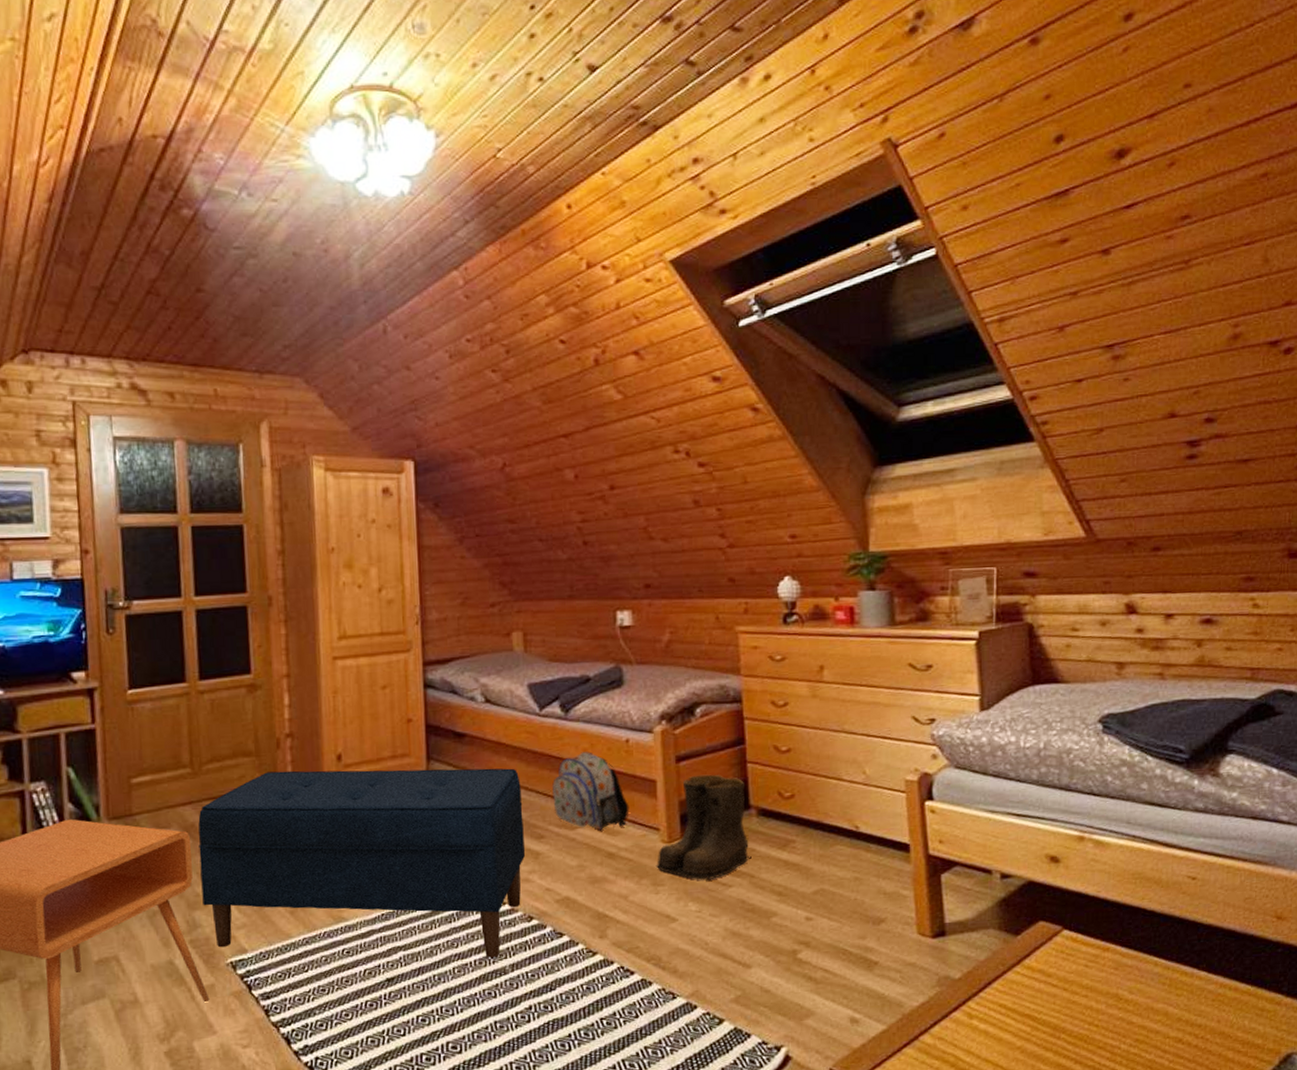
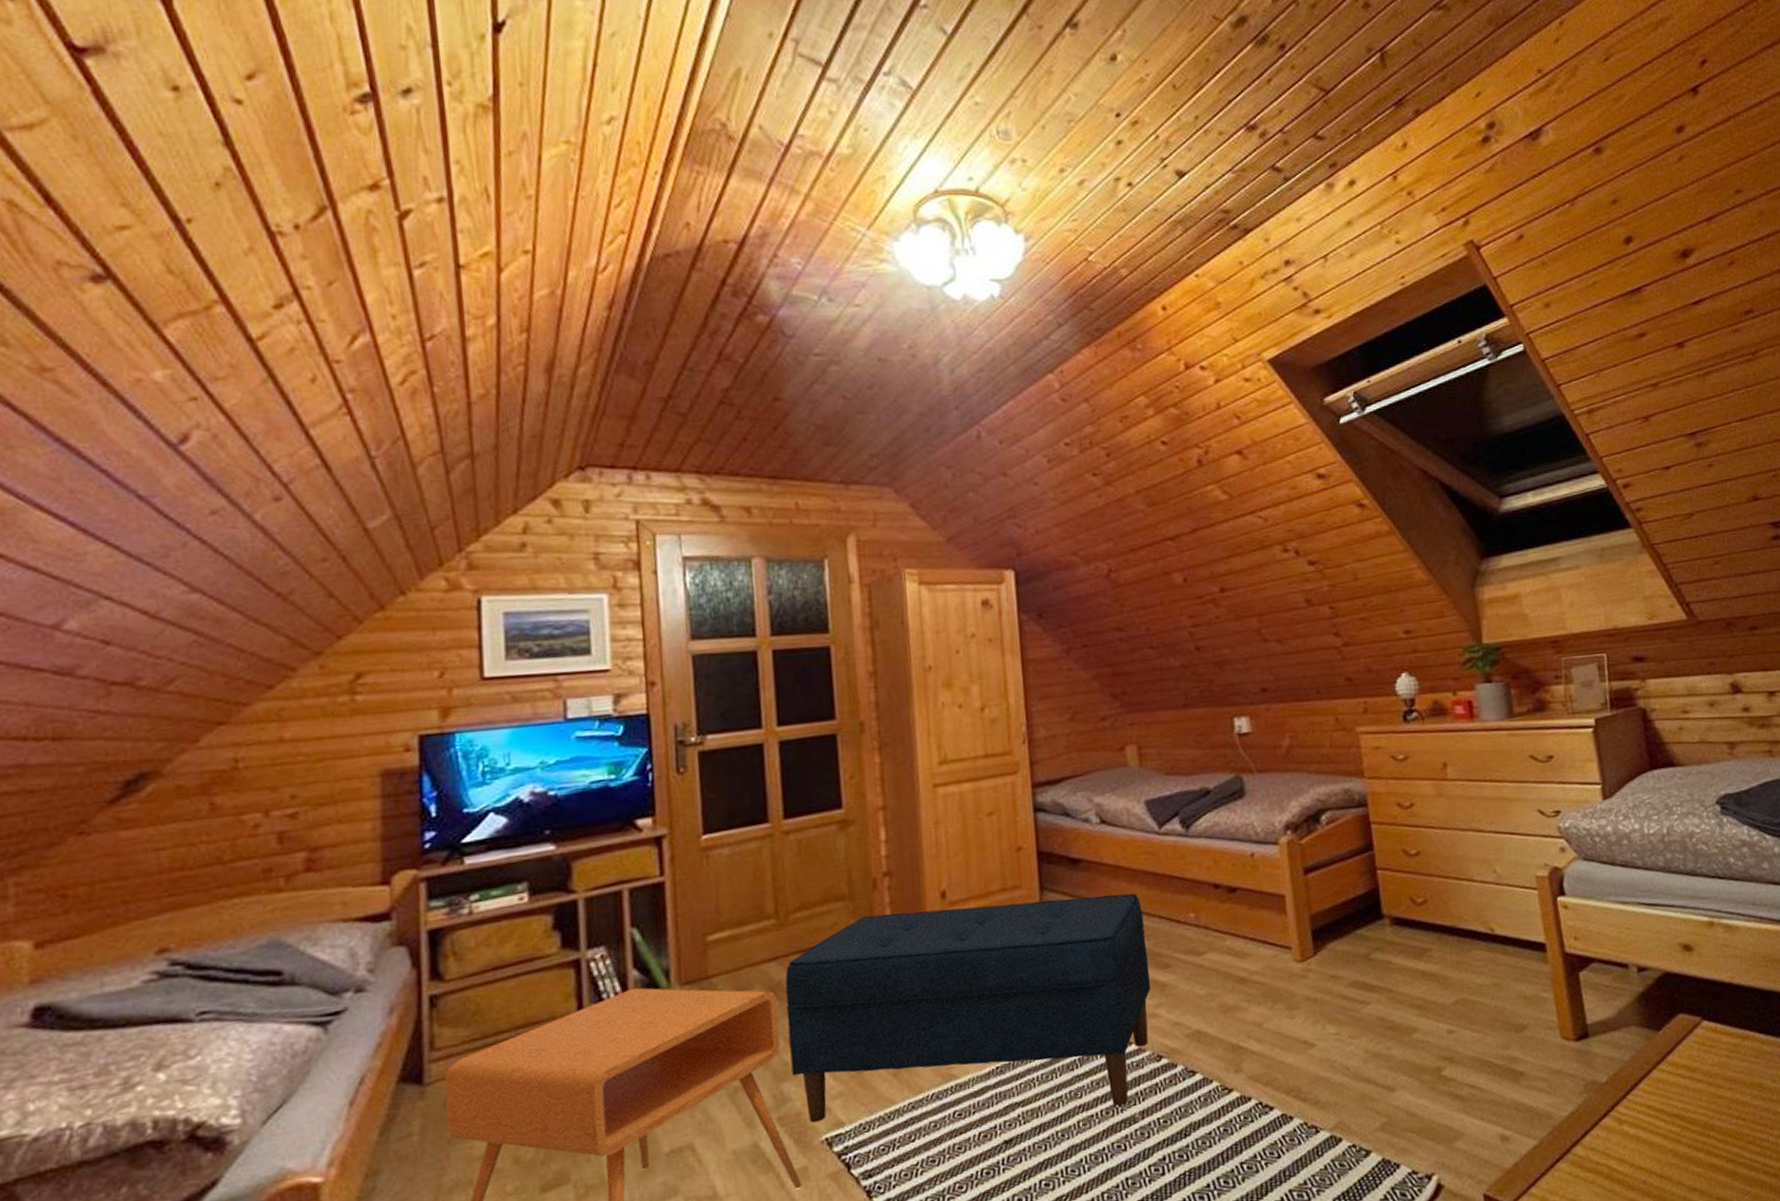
backpack: present [551,752,630,830] -> none [1175,869,1259,954]
boots: present [655,774,751,880] -> none [1289,884,1388,999]

